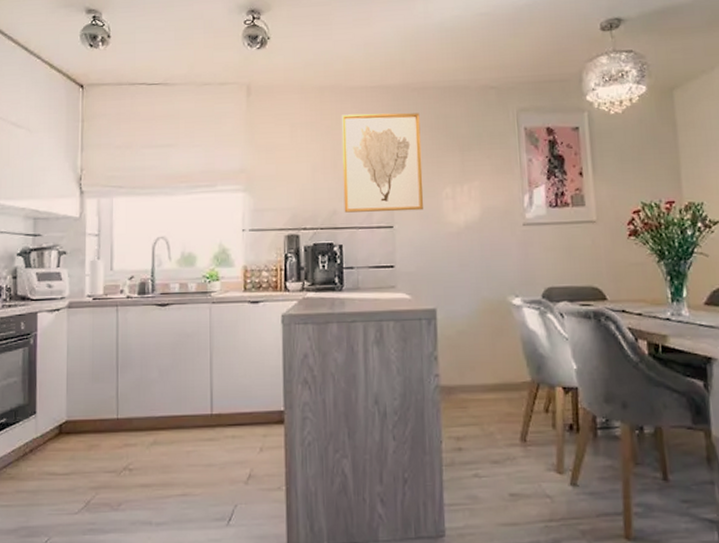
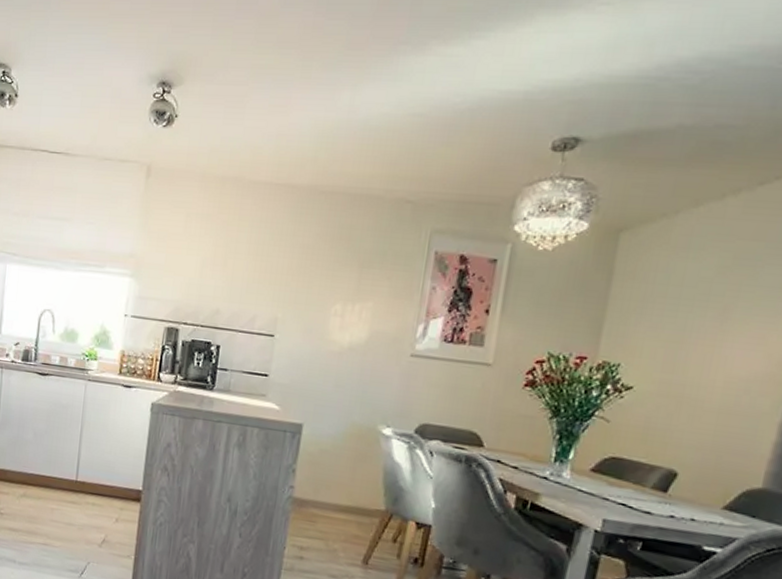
wall art: present [341,113,424,213] -> none [227,210,323,324]

